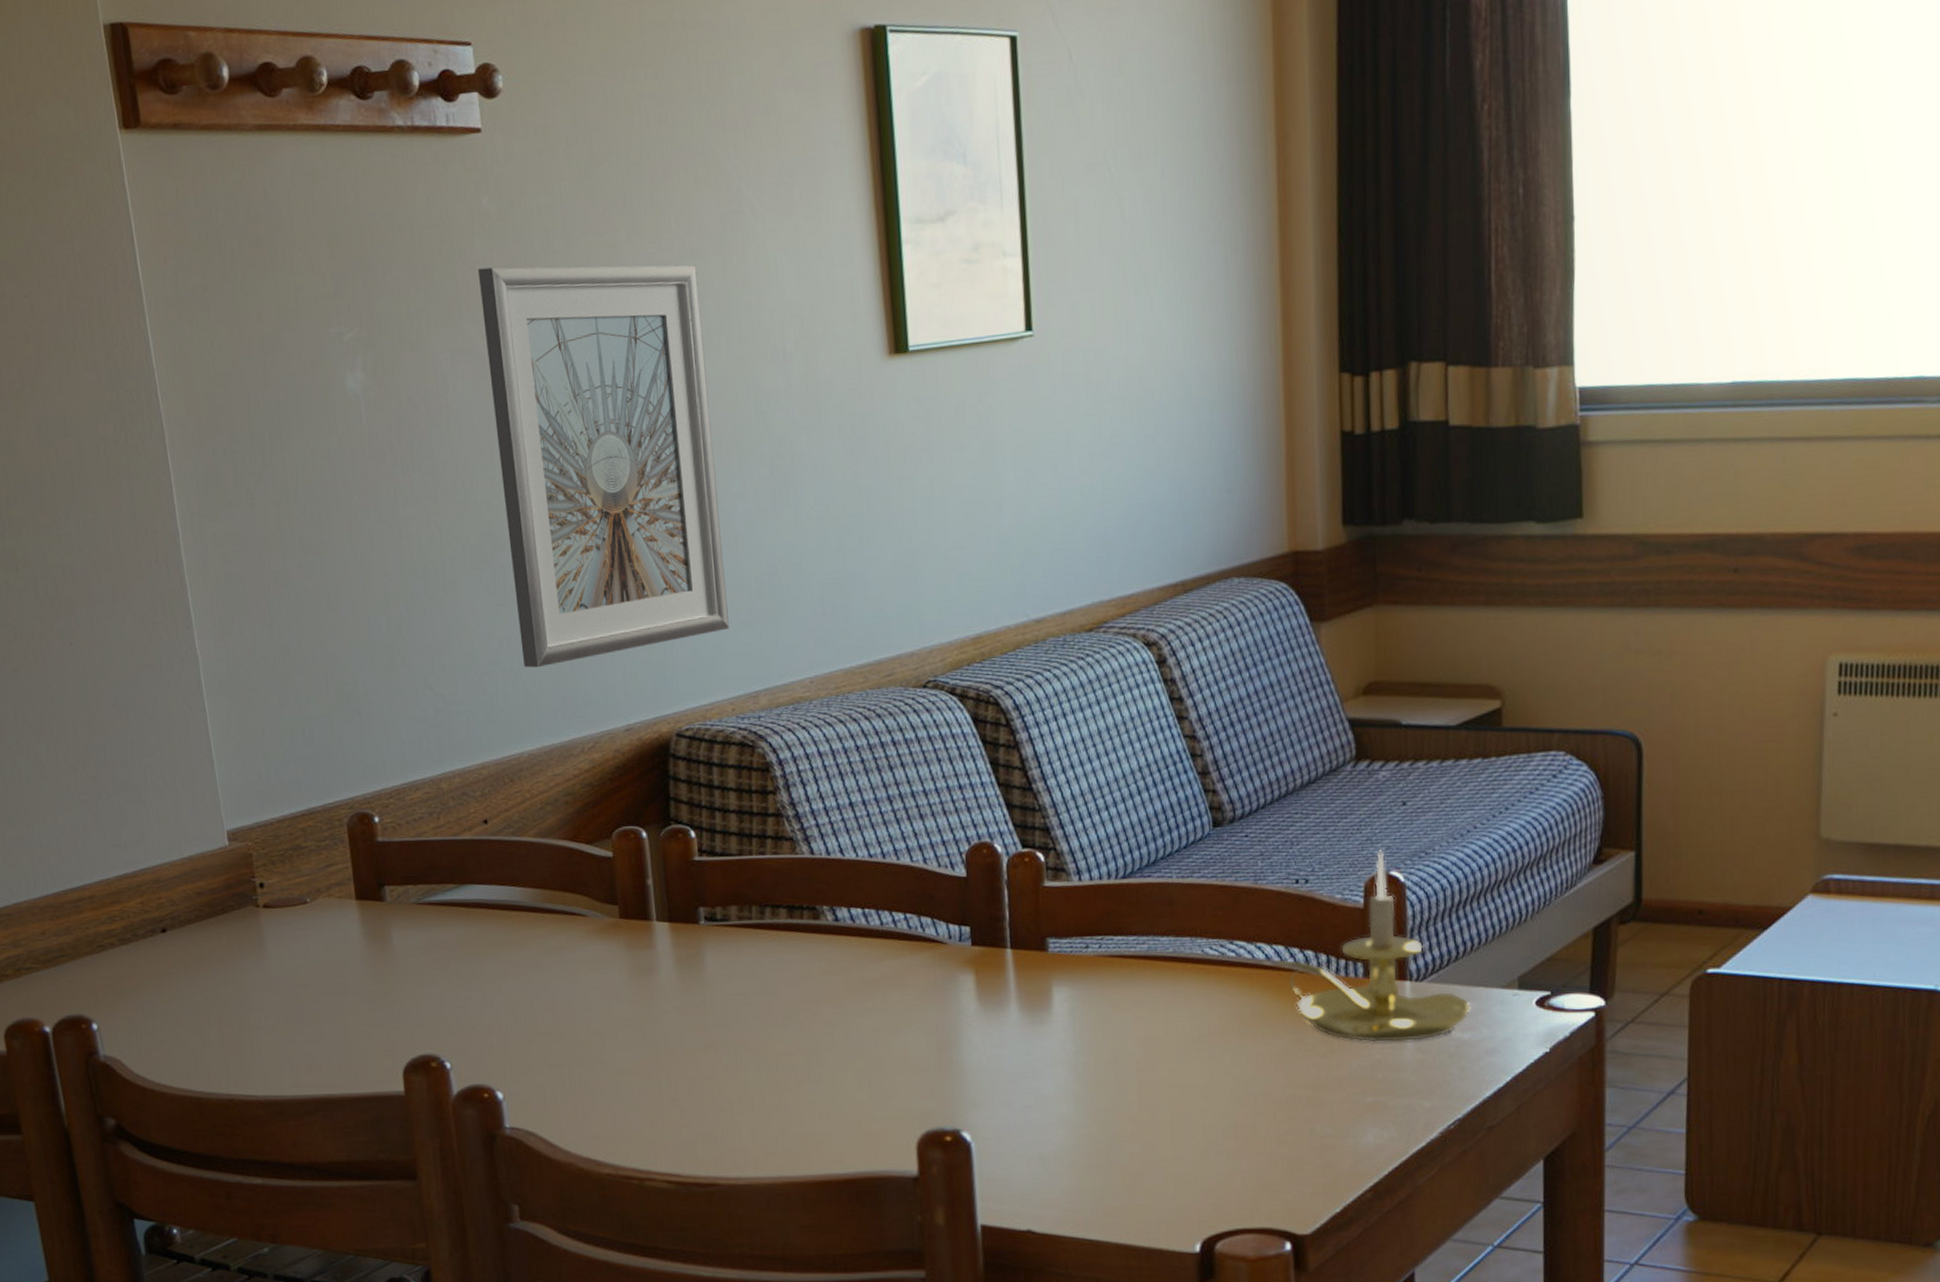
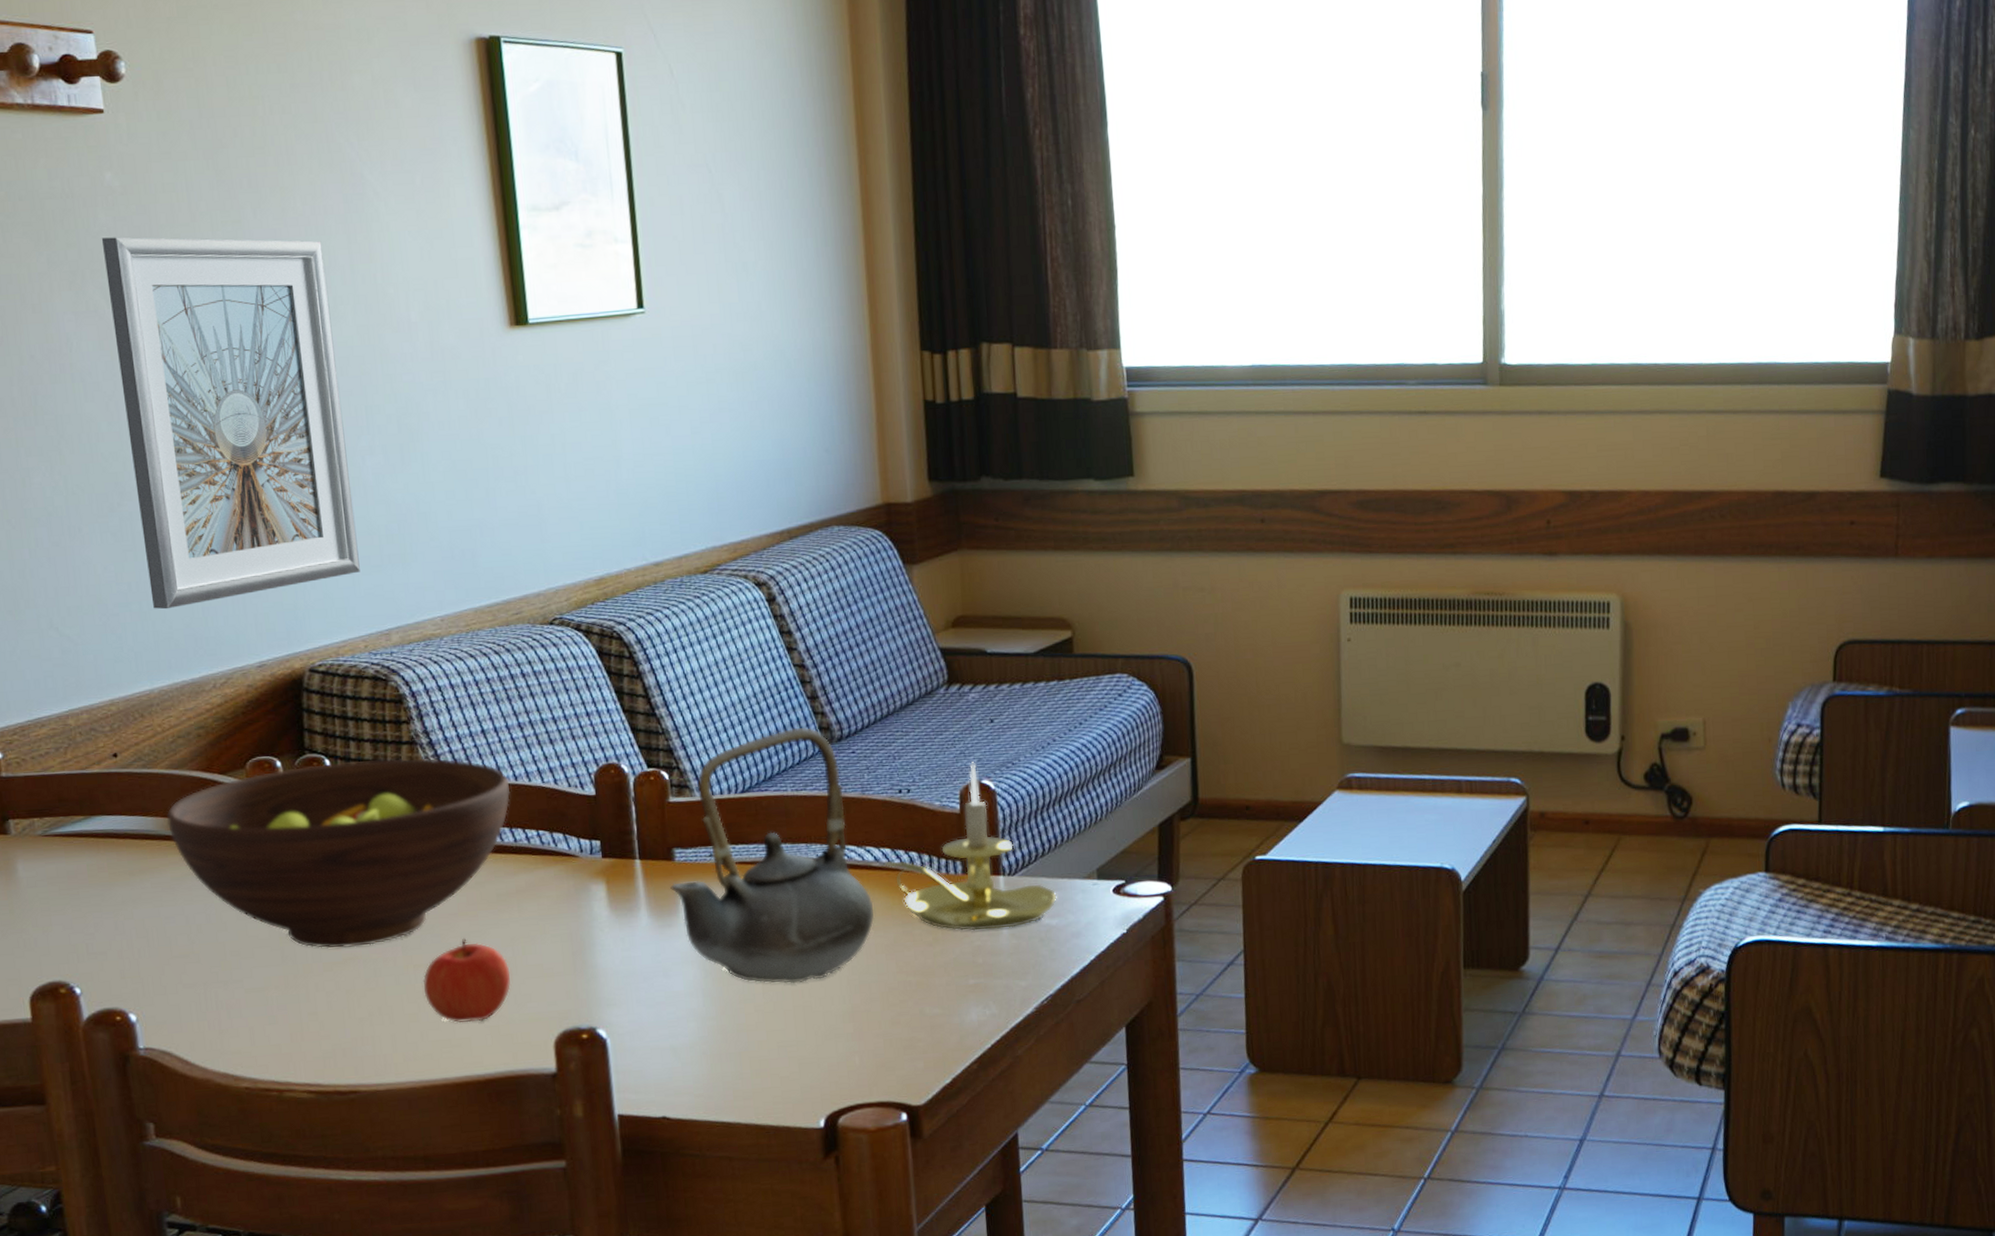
fruit bowl: none [534,831,878,1033] -> present [166,758,511,949]
apple: none [784,1026,874,1117] -> present [422,937,511,1023]
teapot: none [1043,806,1264,1093] -> present [670,726,875,984]

